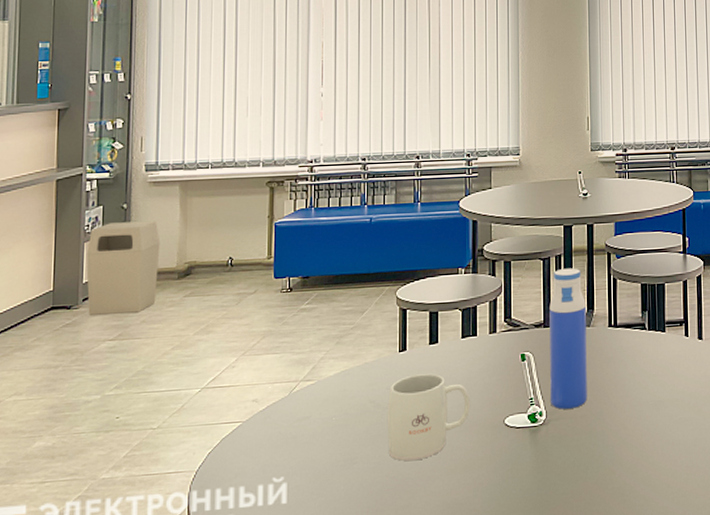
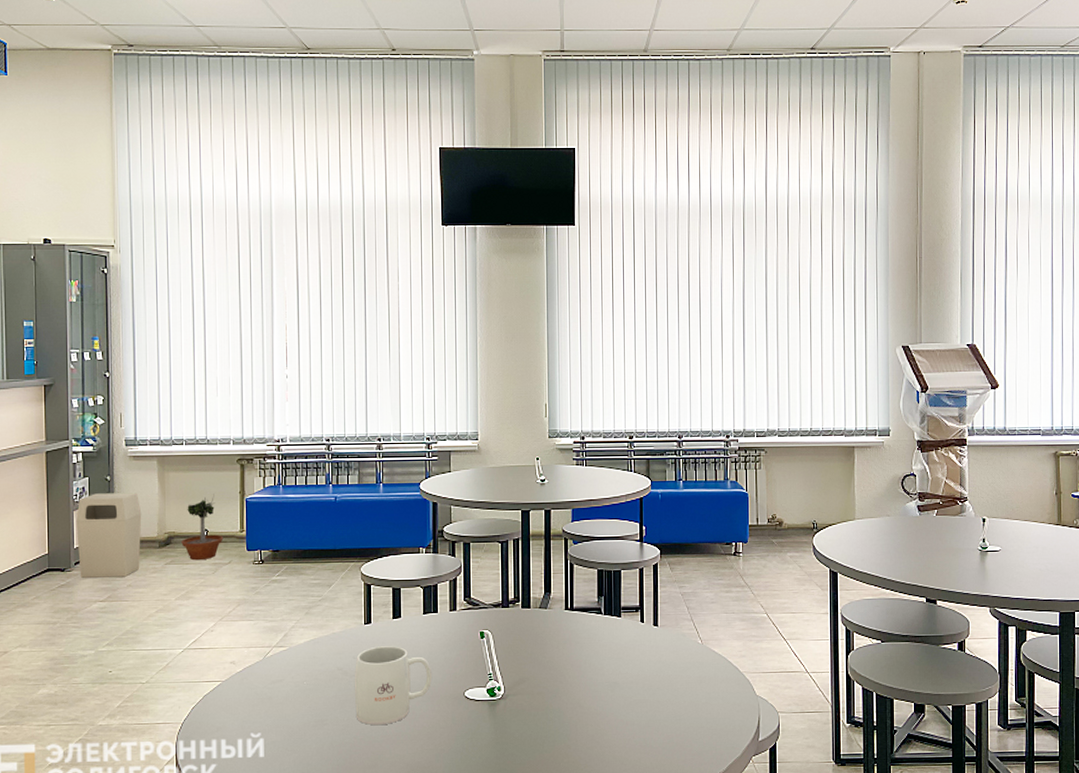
potted tree: none [203,219,250,291] -> present [181,494,224,561]
water bottle: present [549,268,587,409] -> none [507,551,544,685]

